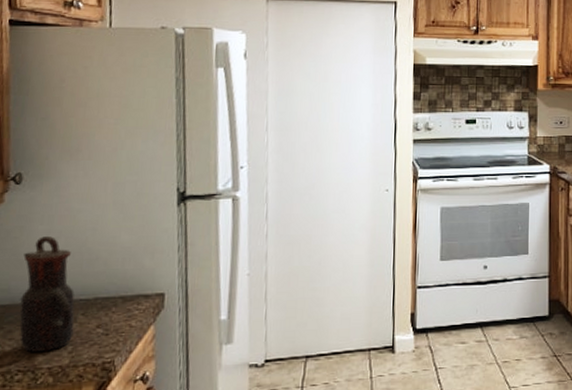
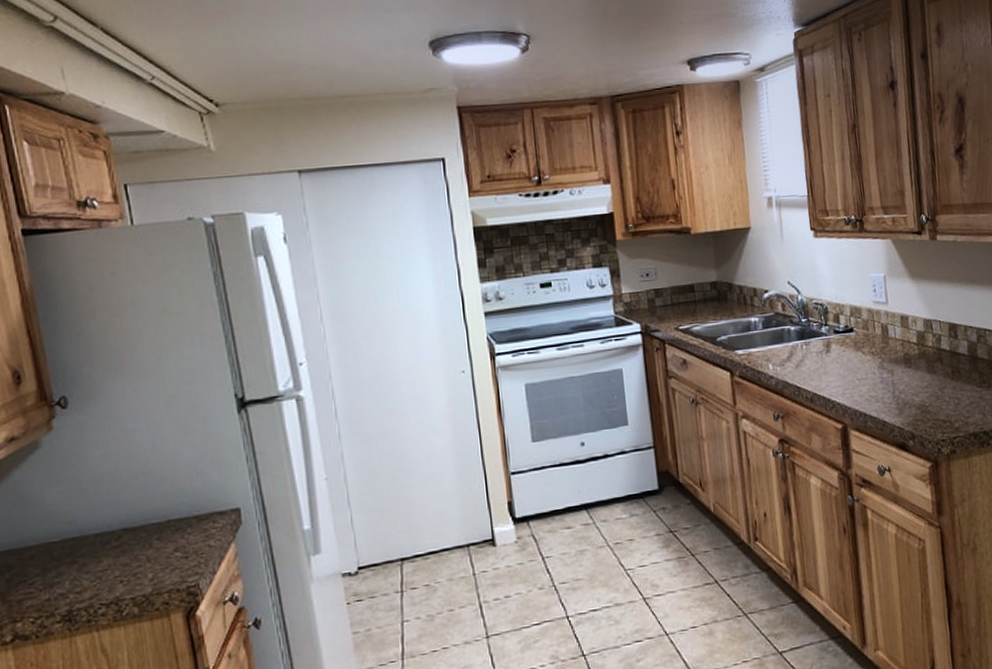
teapot: present [19,236,75,352] -> none [84,460,152,584]

